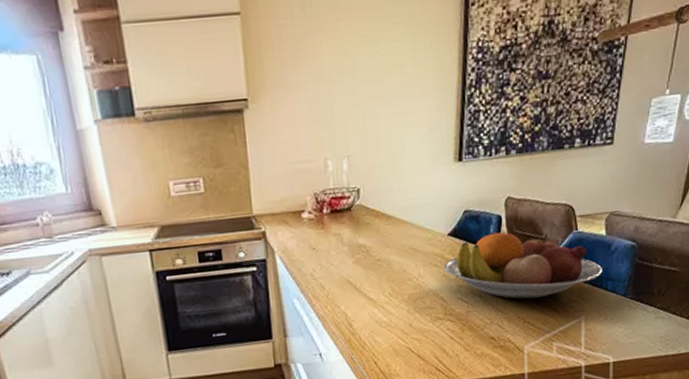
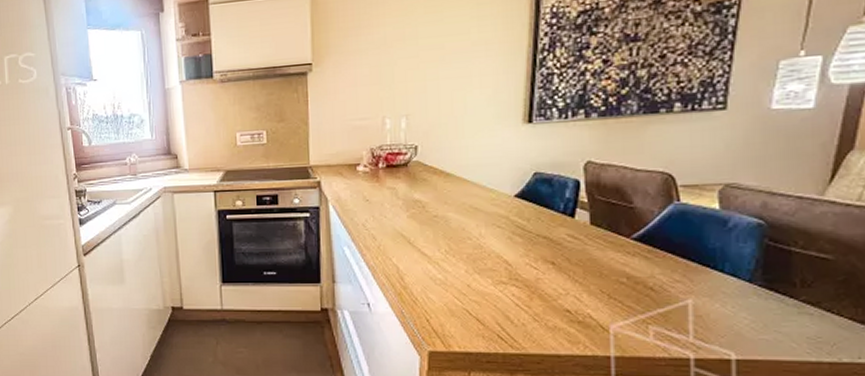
fruit bowl: present [443,232,602,299] -> none [508,197,716,272]

